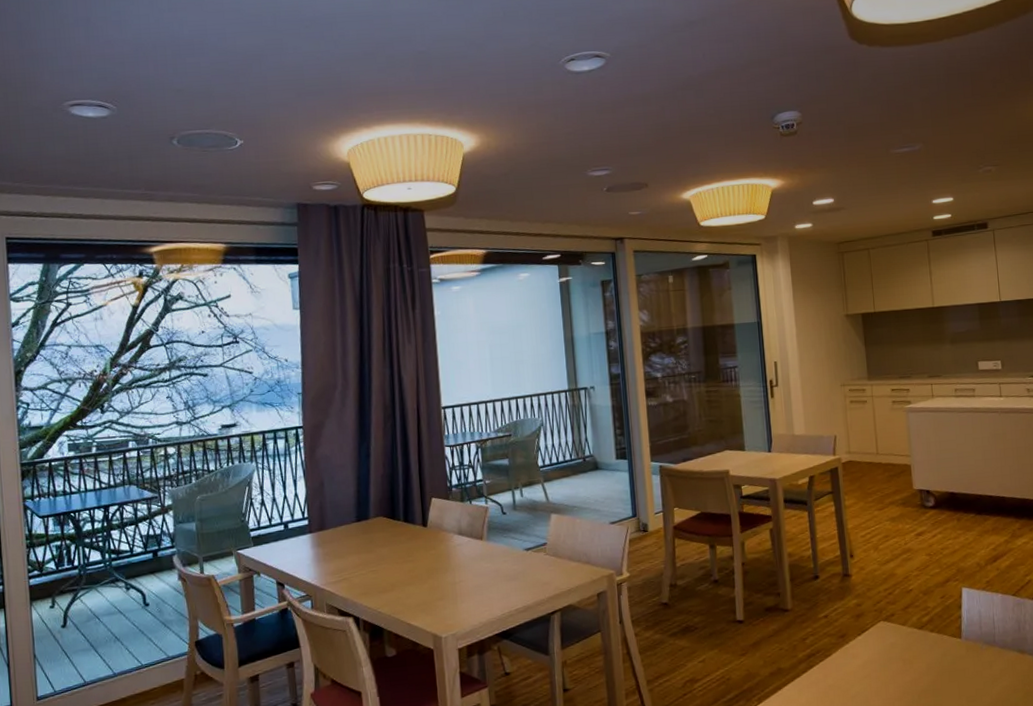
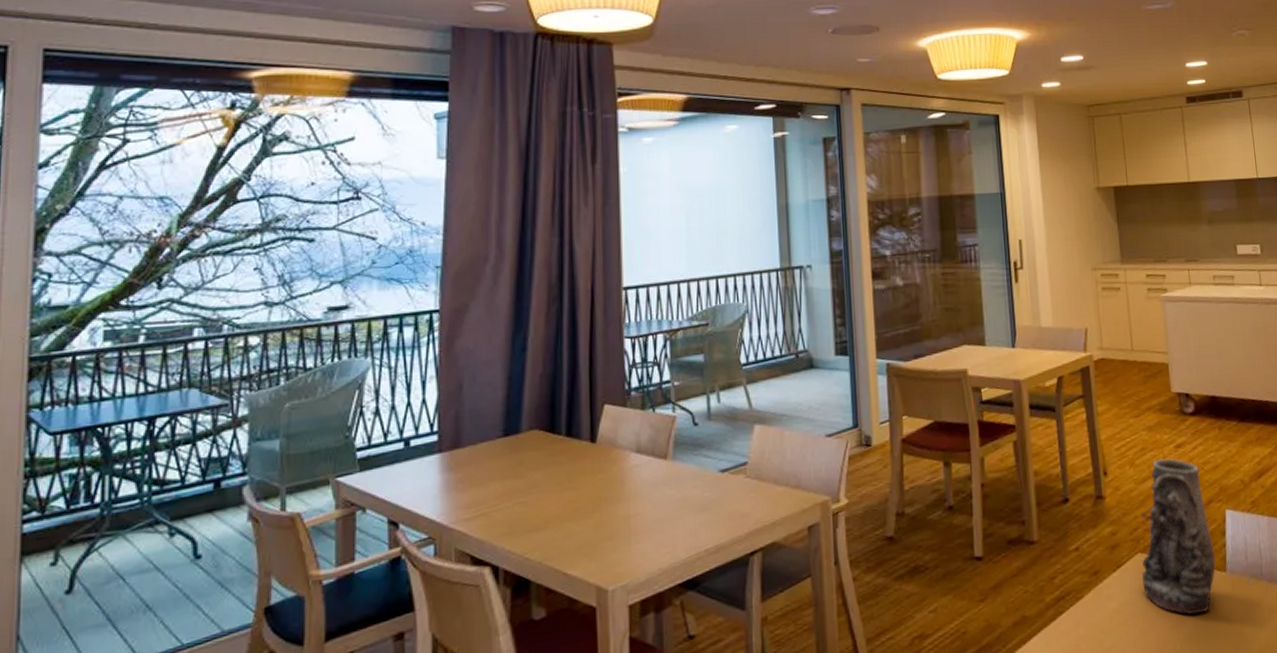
vase: none [884,544,952,673] -> present [1141,458,1216,615]

